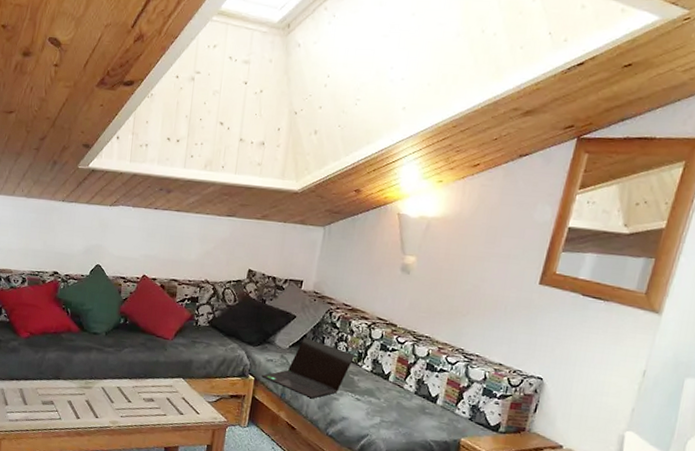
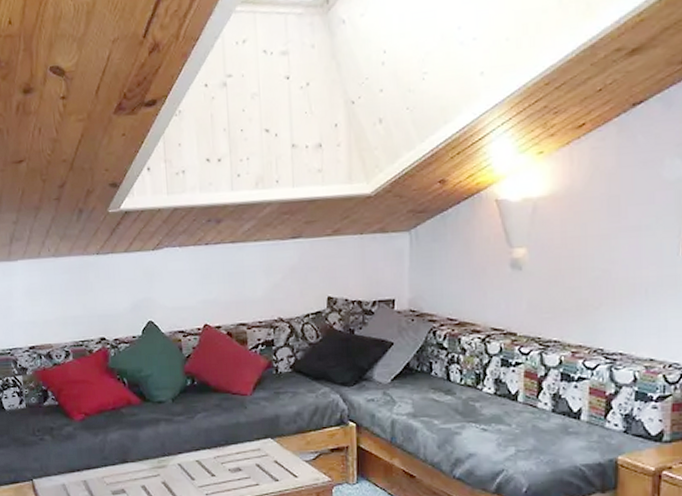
laptop: present [261,337,355,399] -> none [364,365,471,438]

